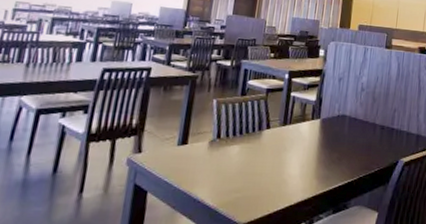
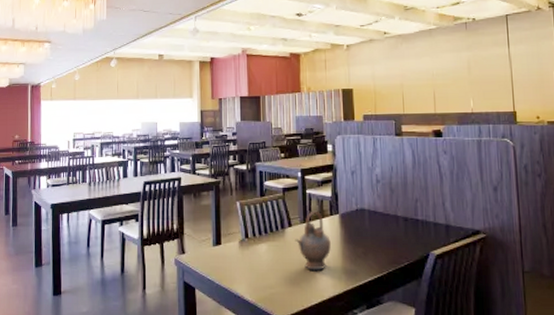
teapot: none [271,114,308,175] -> present [295,211,331,270]

